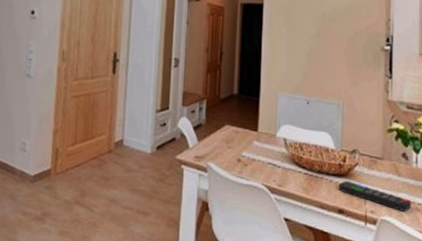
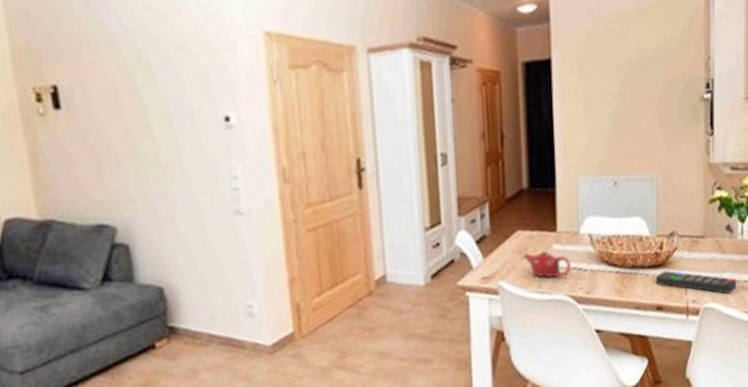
teapot: none [228,144,268,169] -> present [522,251,572,278]

